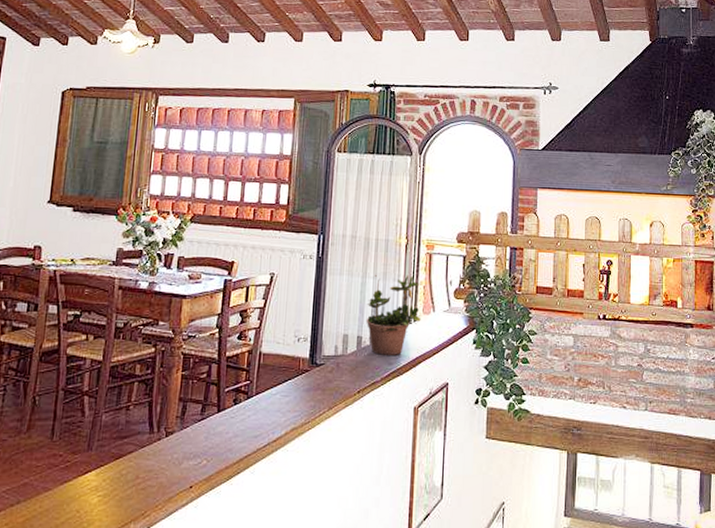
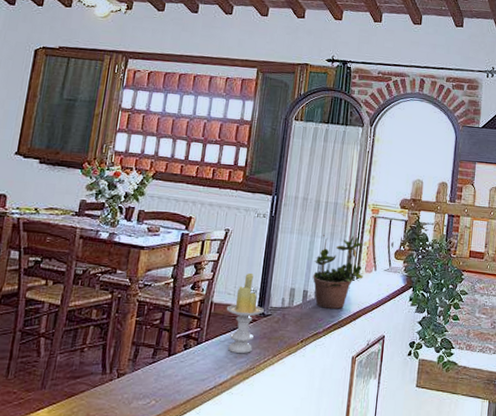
candle: none [276,319,316,406] -> present [226,273,264,353]

